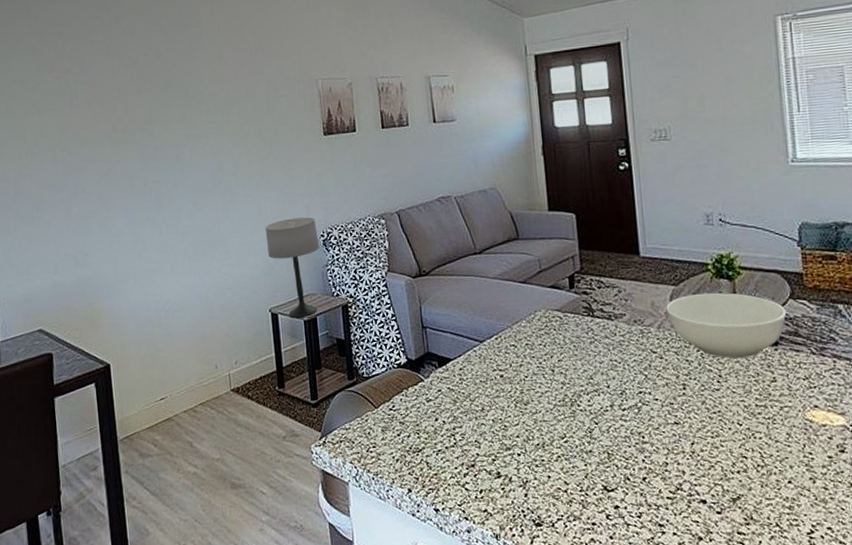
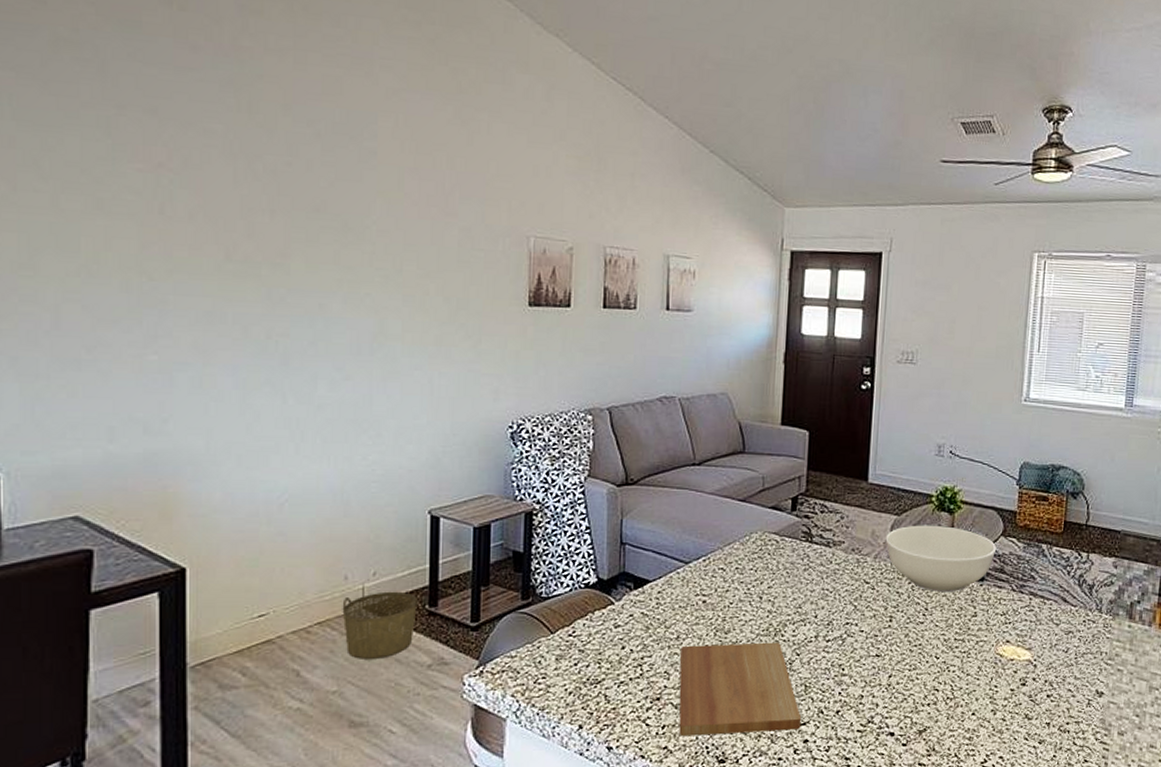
basket: none [216,376,271,433] -> present [342,591,419,659]
table lamp: present [265,217,320,318] -> none [435,402,506,523]
cutting board: none [487,411,610,501] -> present [679,642,802,737]

